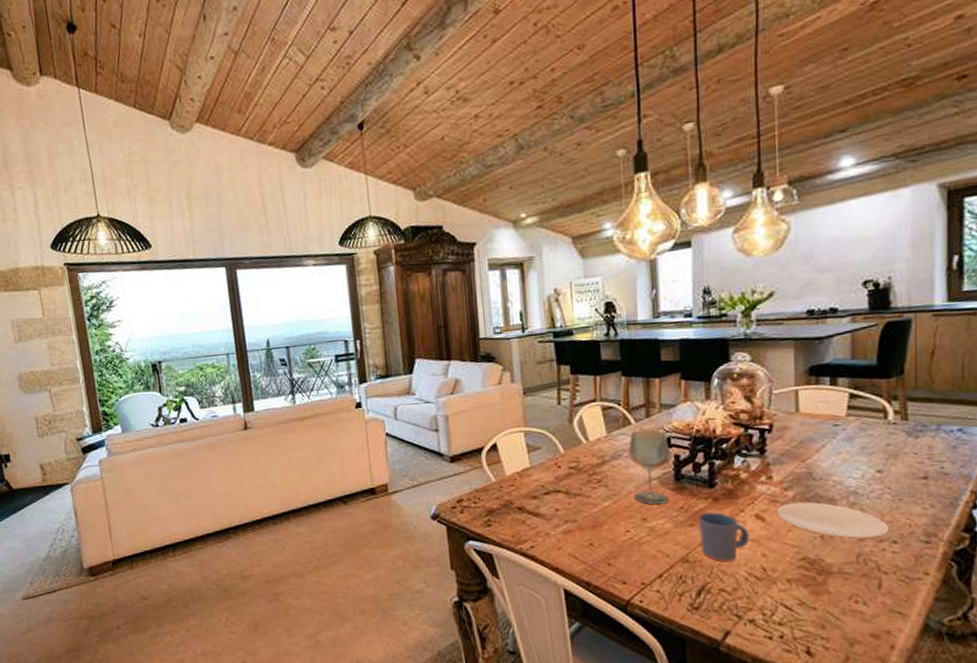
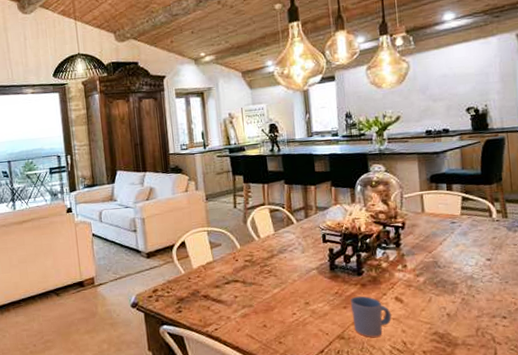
wine glass: present [627,430,672,505] -> none [291,228,327,291]
plate: present [776,502,890,540] -> none [411,285,500,316]

